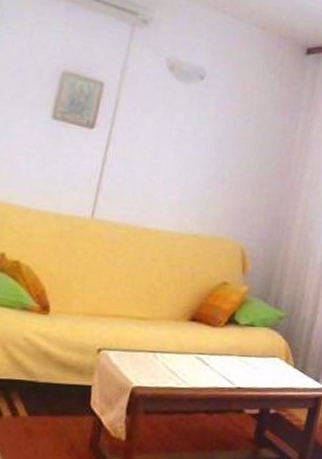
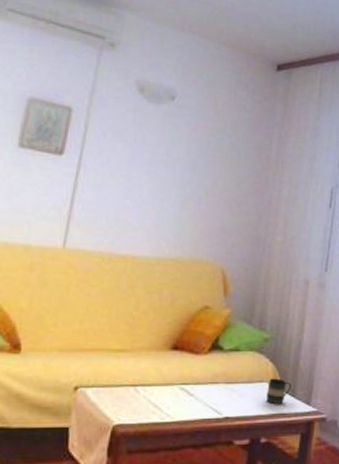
mug: none [278,354,302,379] -> present [267,378,291,404]

